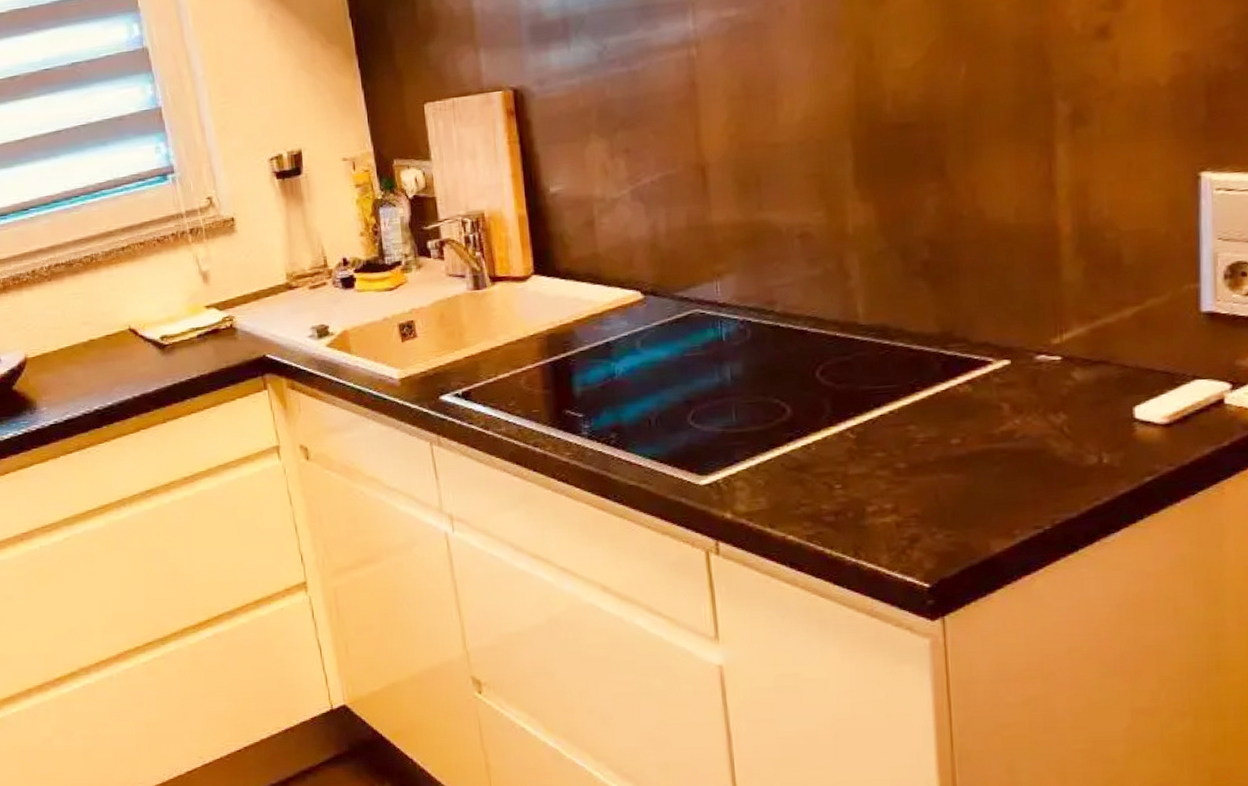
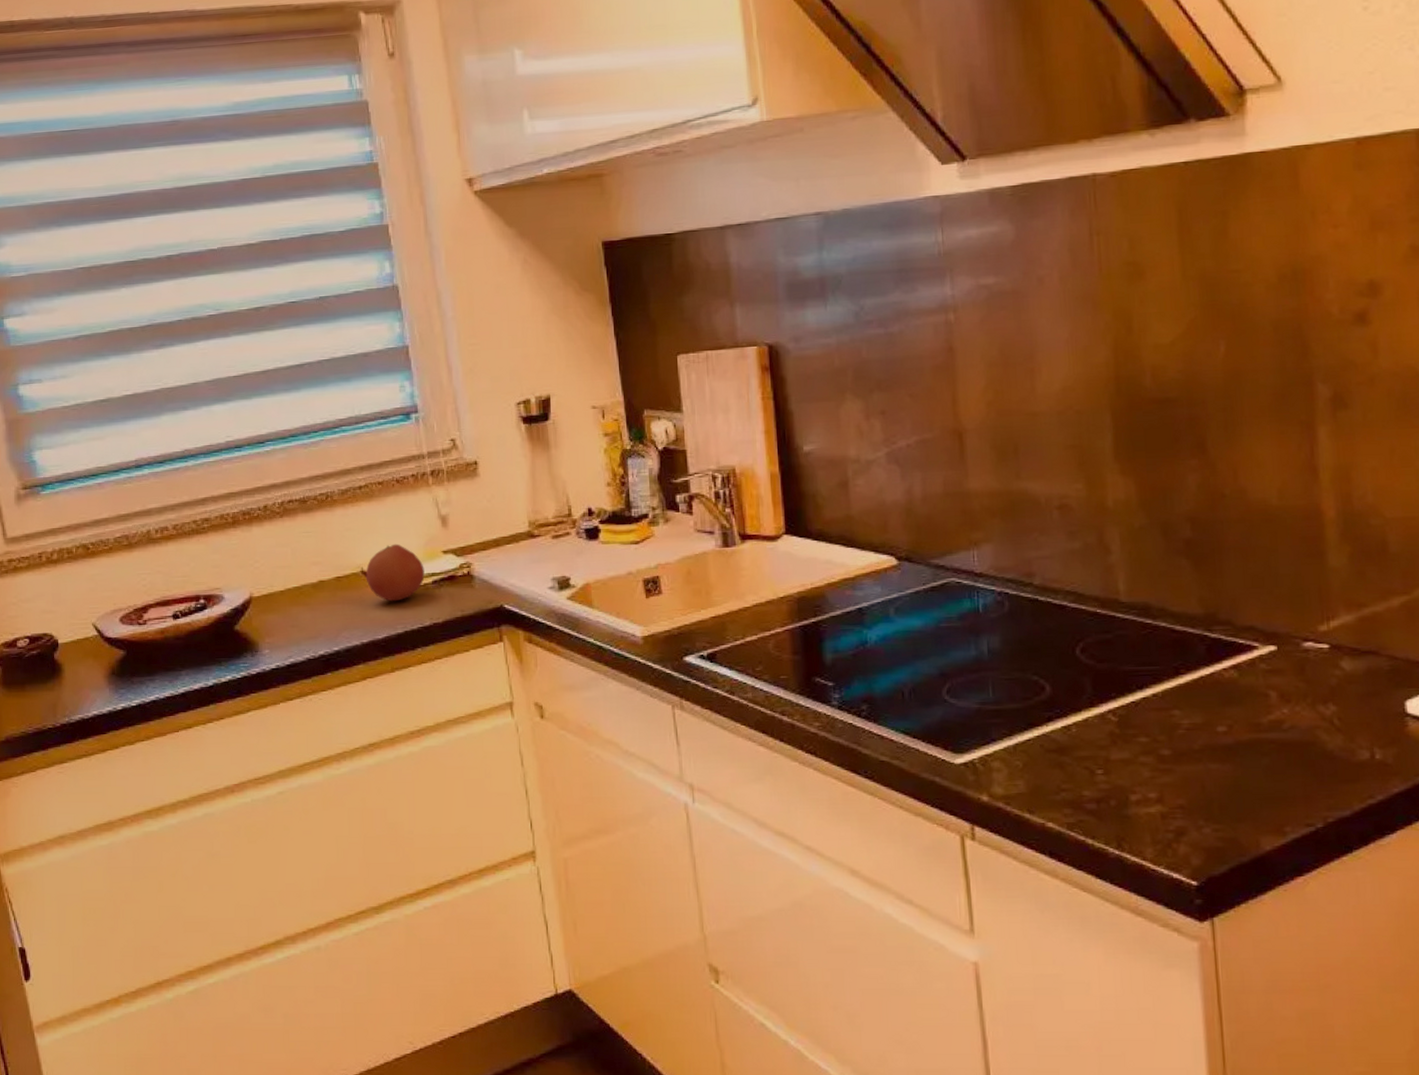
fruit: none [133,301,190,356] -> present [365,543,425,602]

